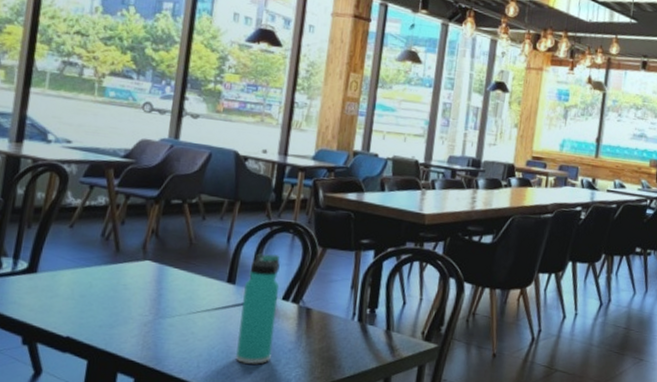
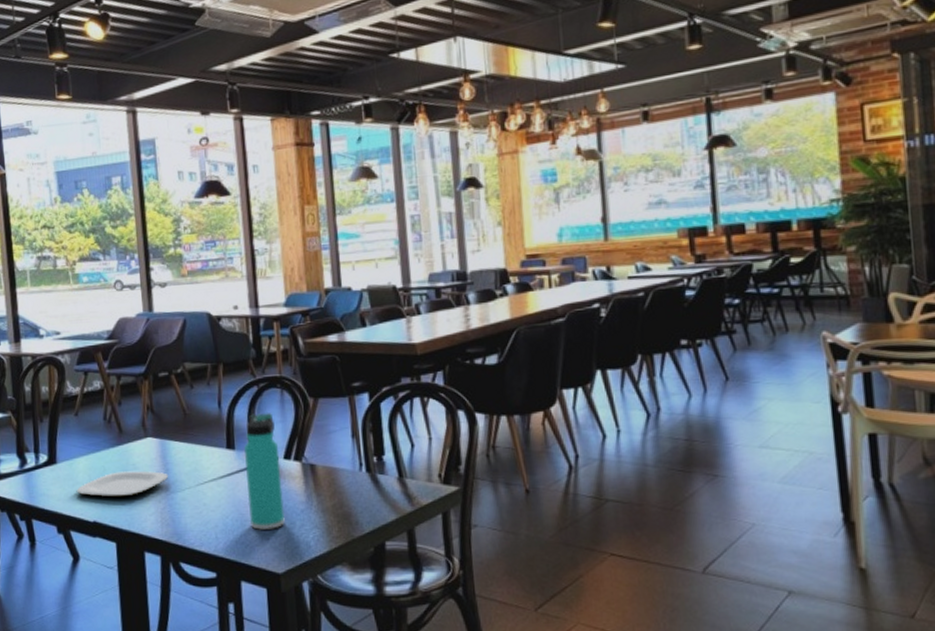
plate: none [53,289,161,316] -> present [76,471,169,498]

